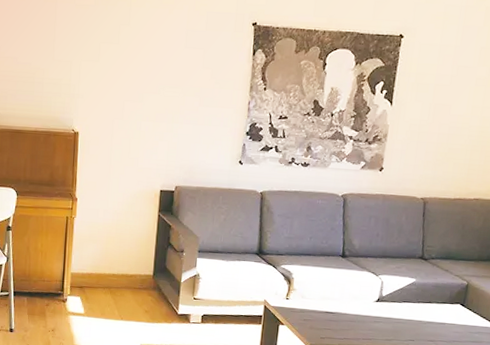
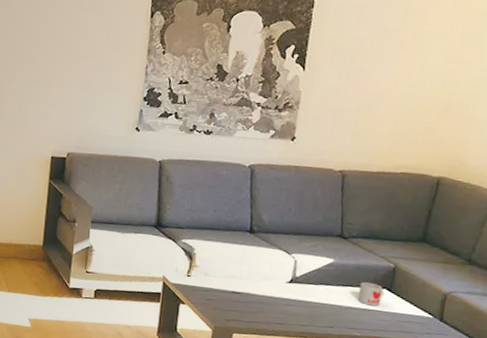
mug: none [436,299,459,320] -> present [358,282,385,307]

